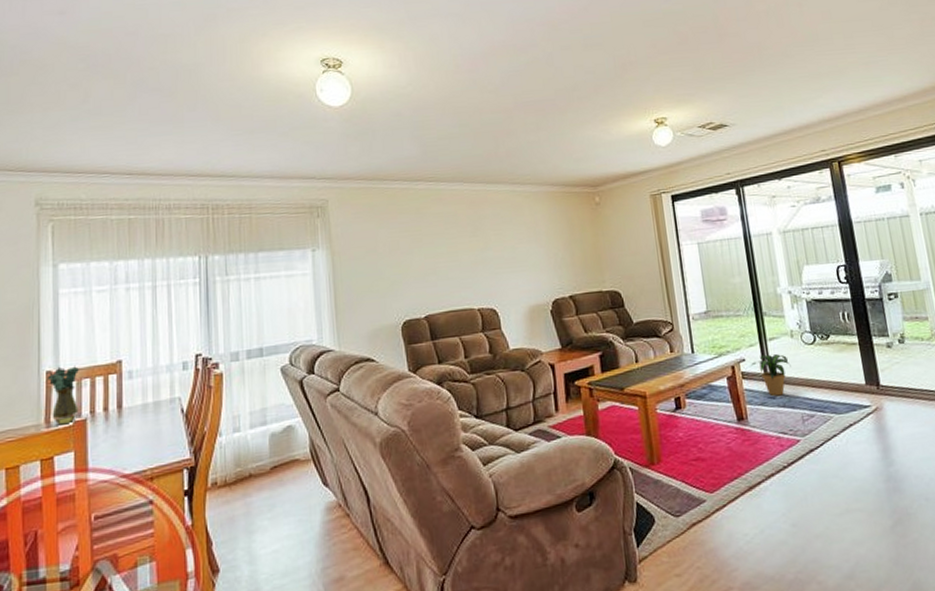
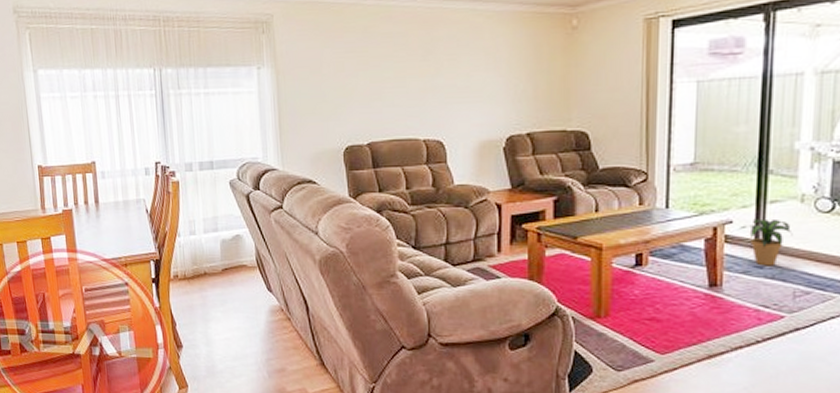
vase: present [47,364,79,426] -> none [39,162,66,212]

